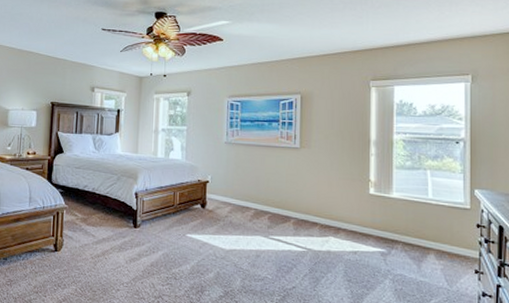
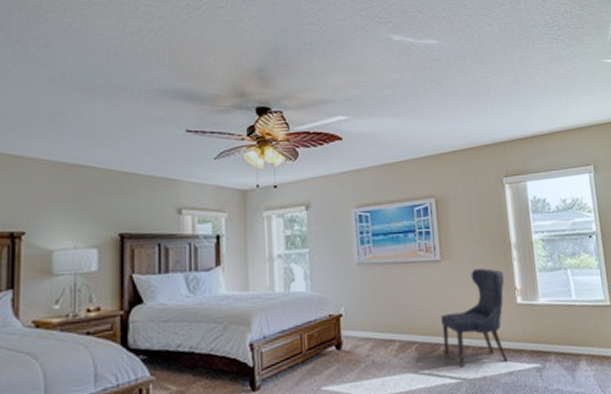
chair: none [294,159,359,242] -> present [441,268,508,367]

